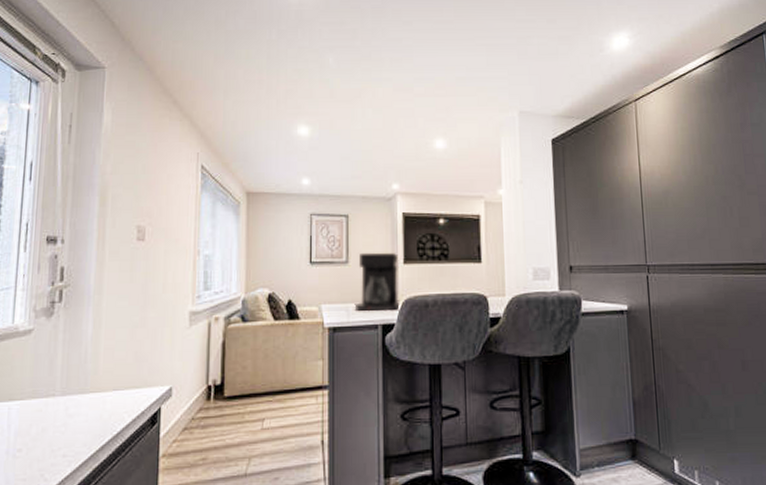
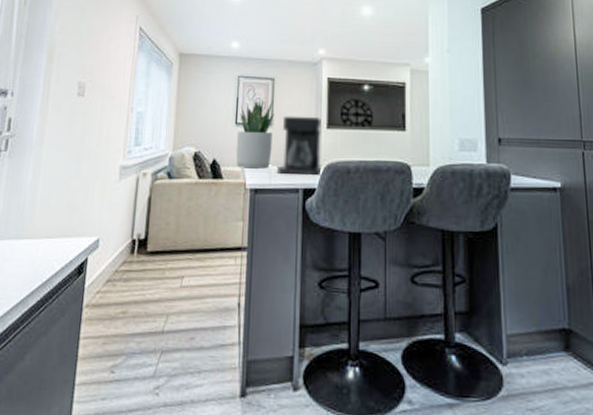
planter: none [311,237,350,307] -> present [236,99,275,169]

